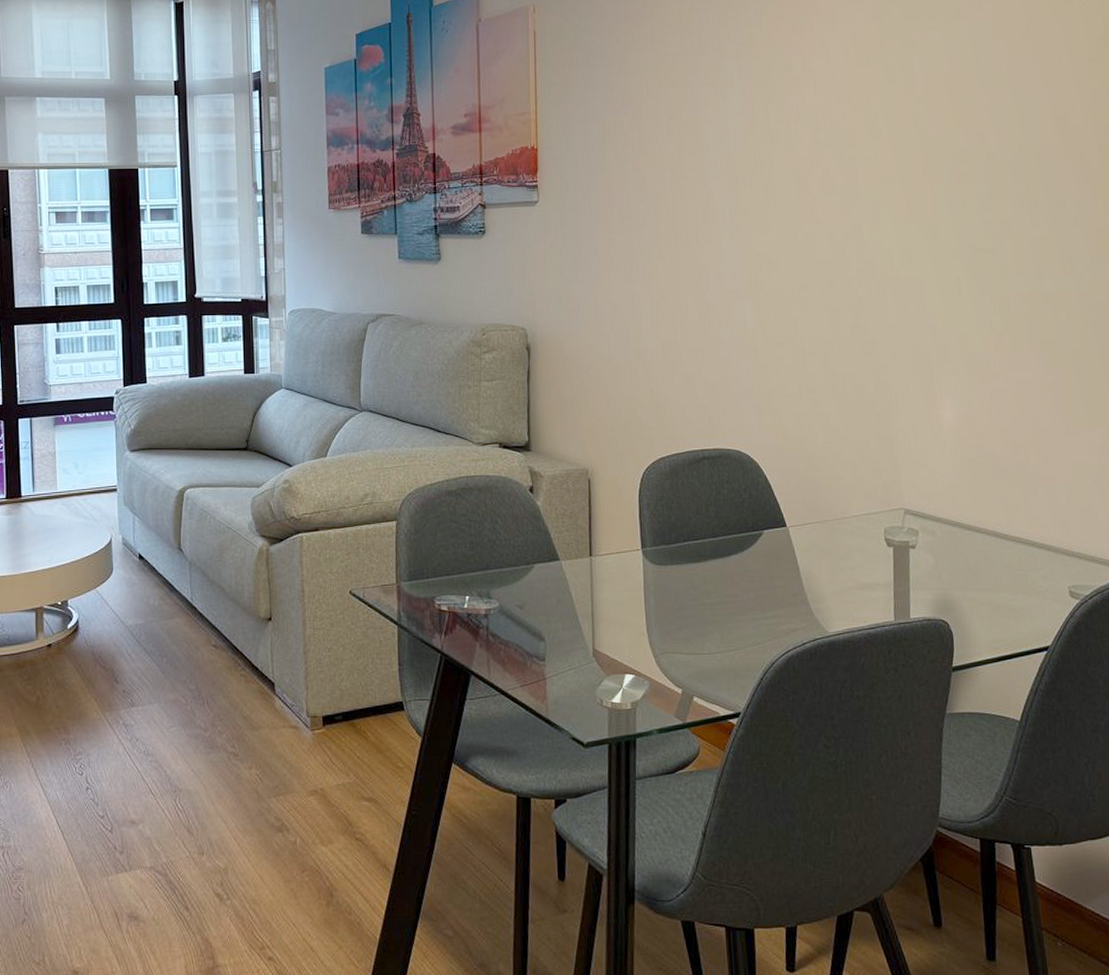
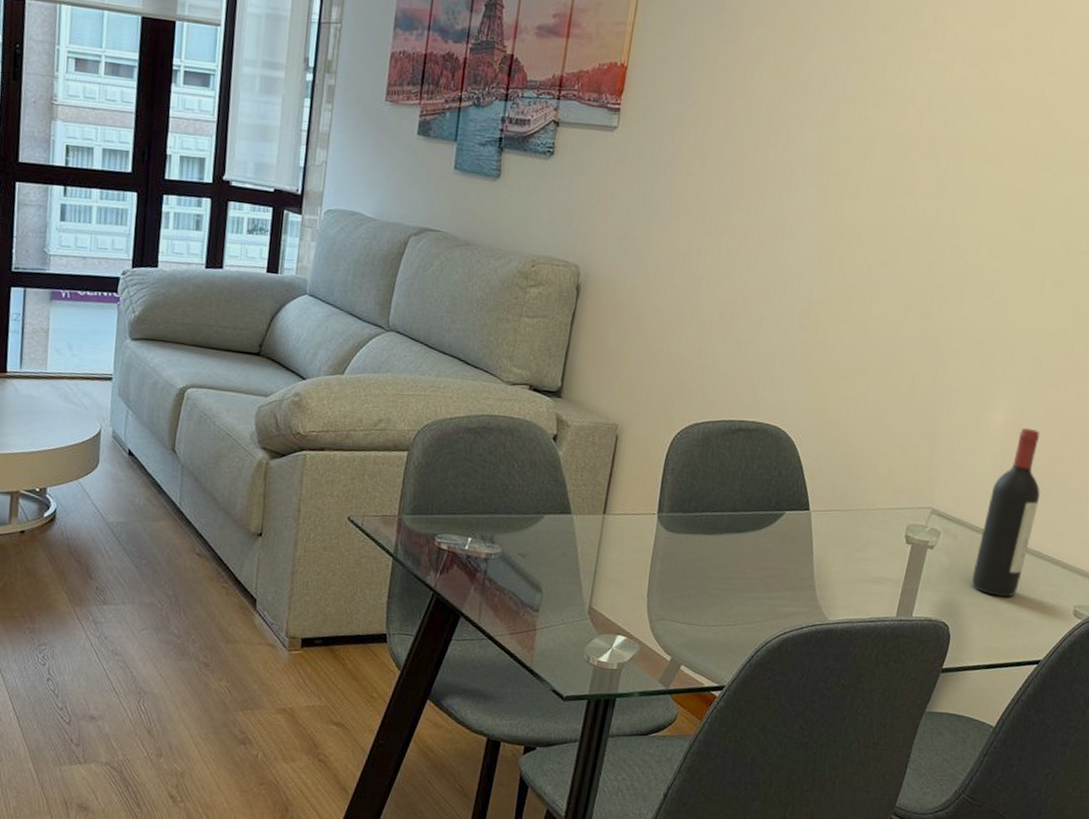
wine bottle: none [958,419,1008,588] -> present [971,427,1040,598]

